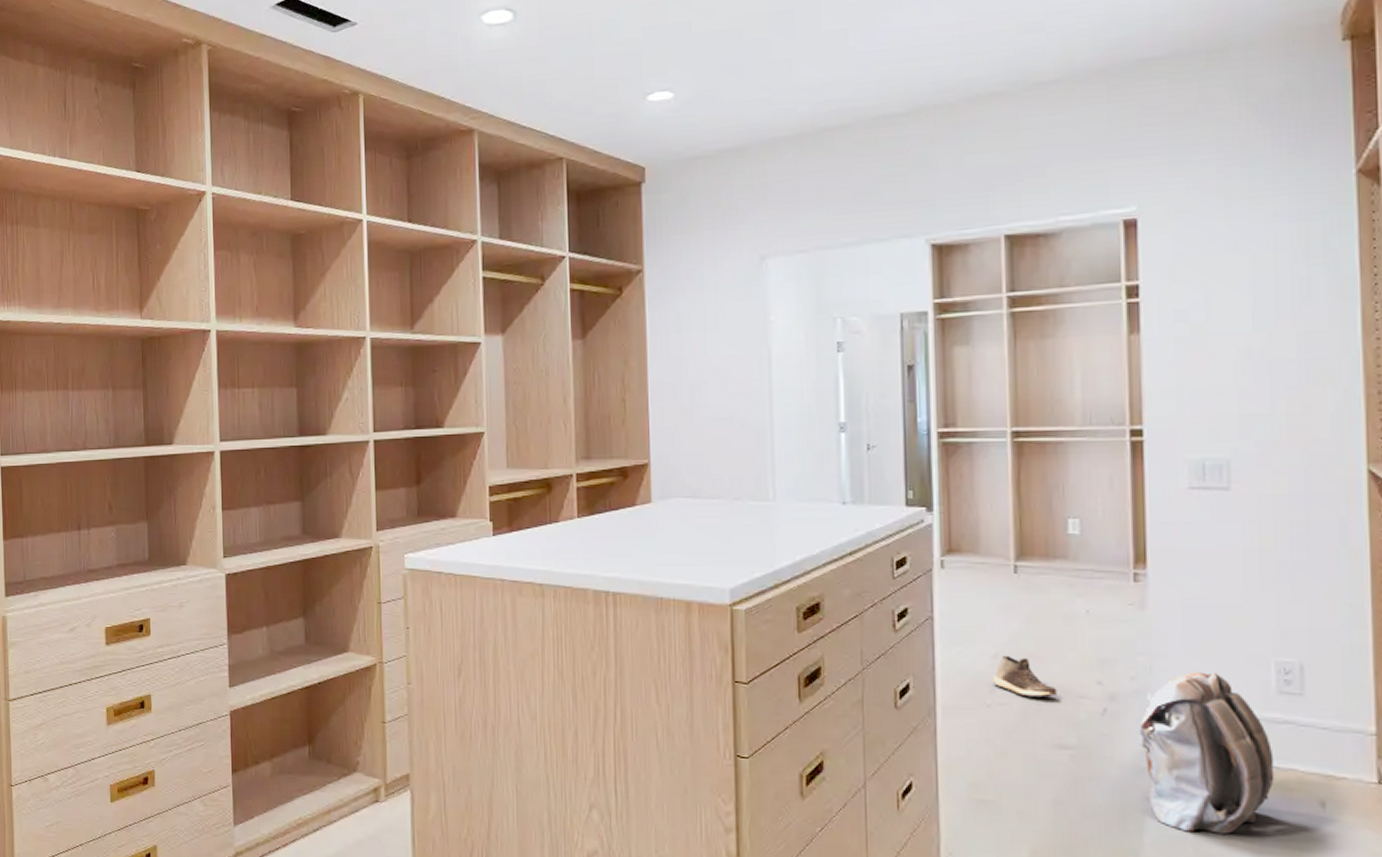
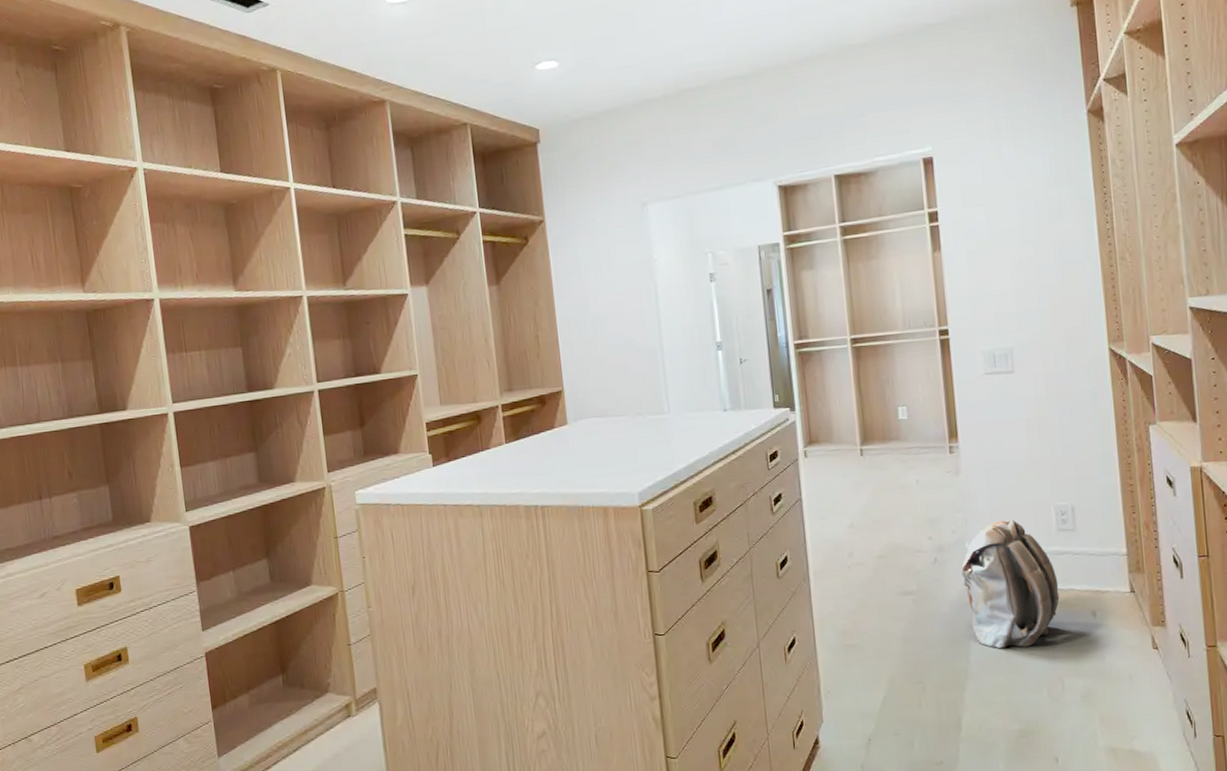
shoe: present [991,655,1057,698] -> none [850,524,899,556]

